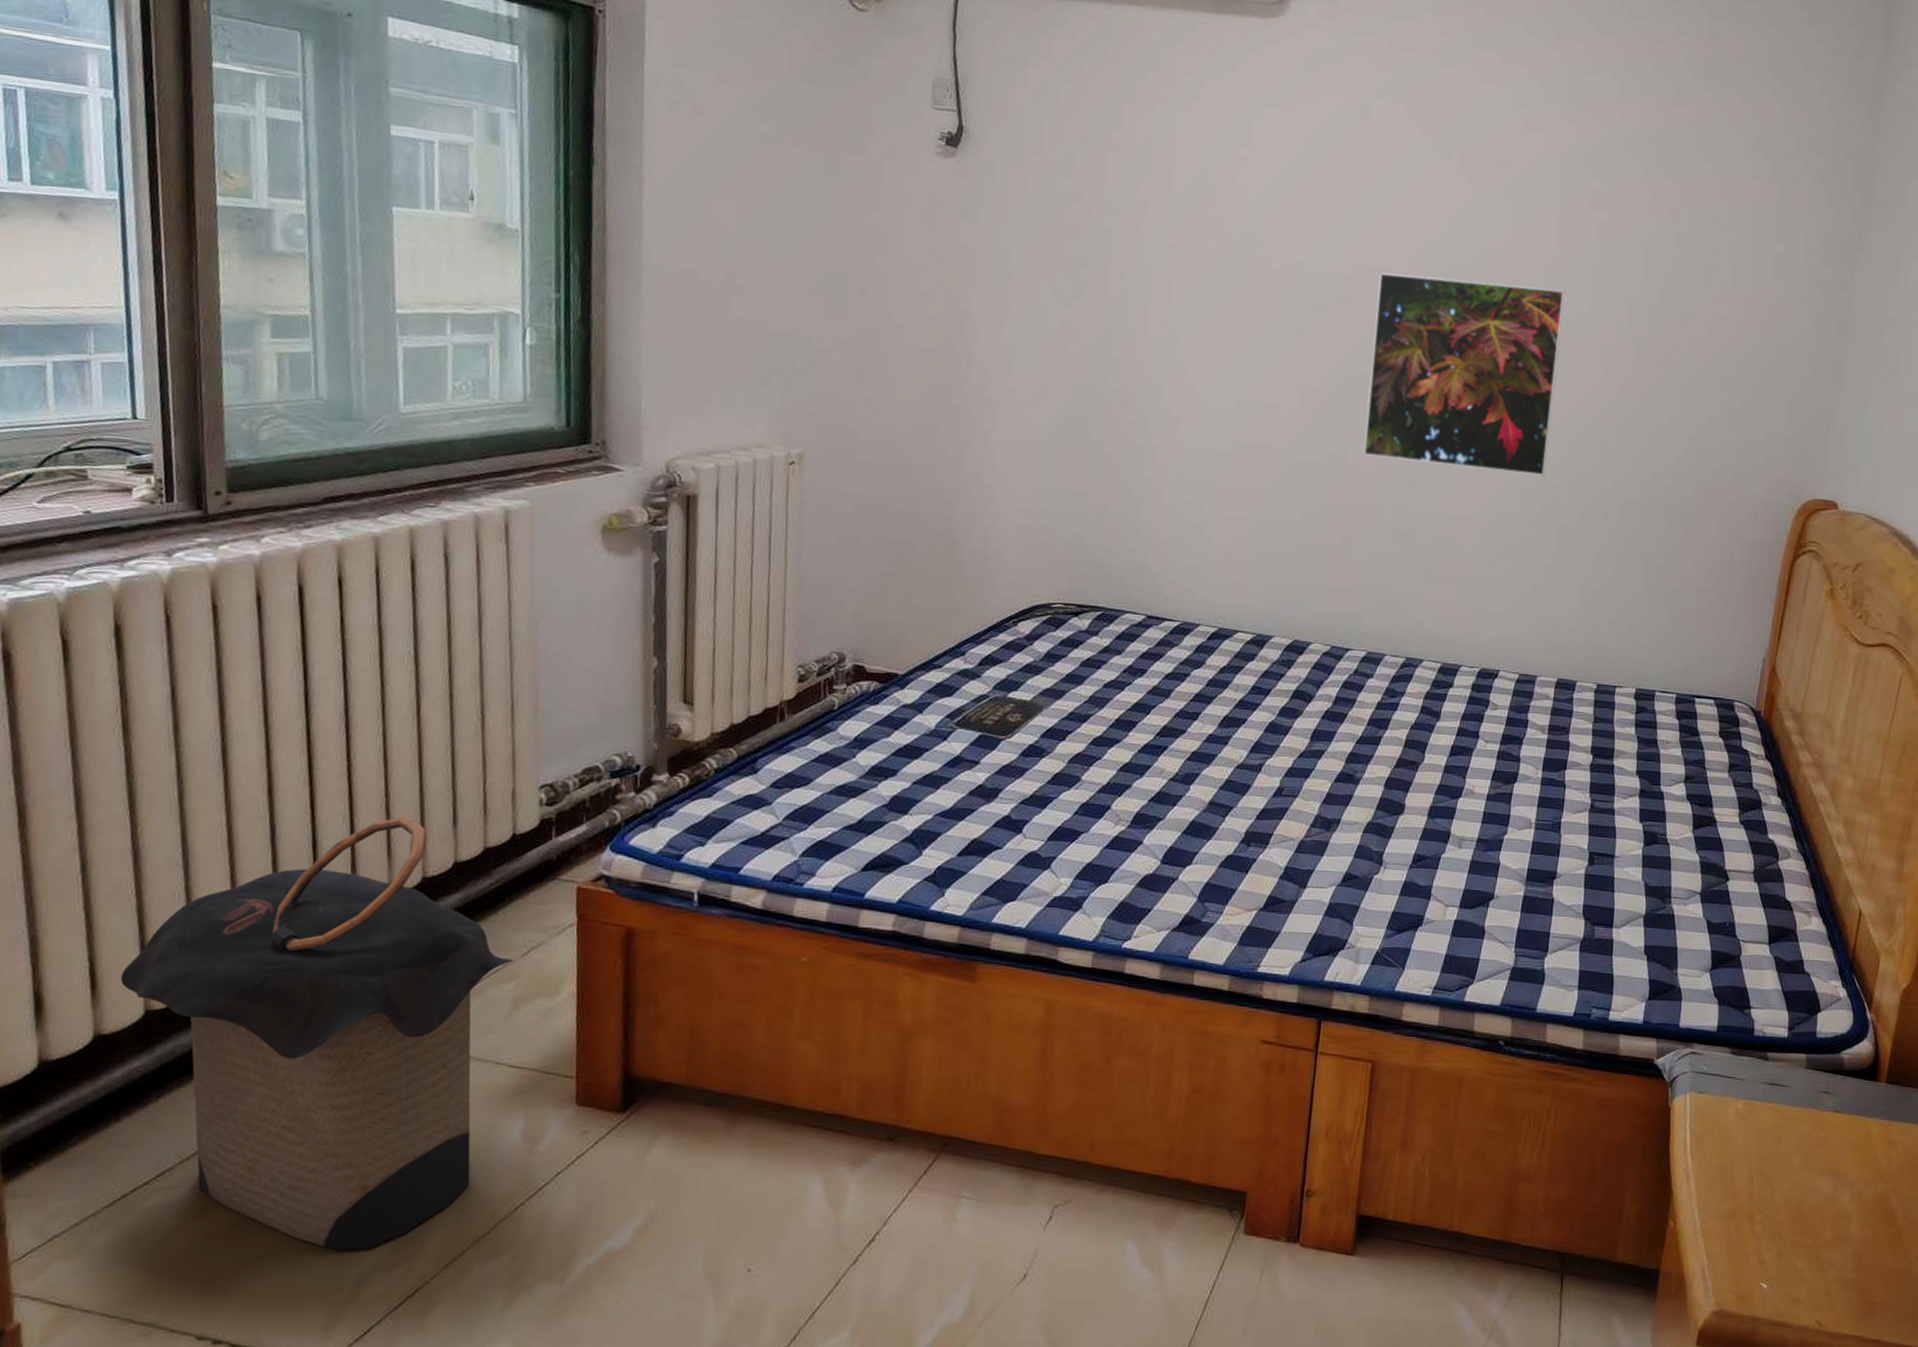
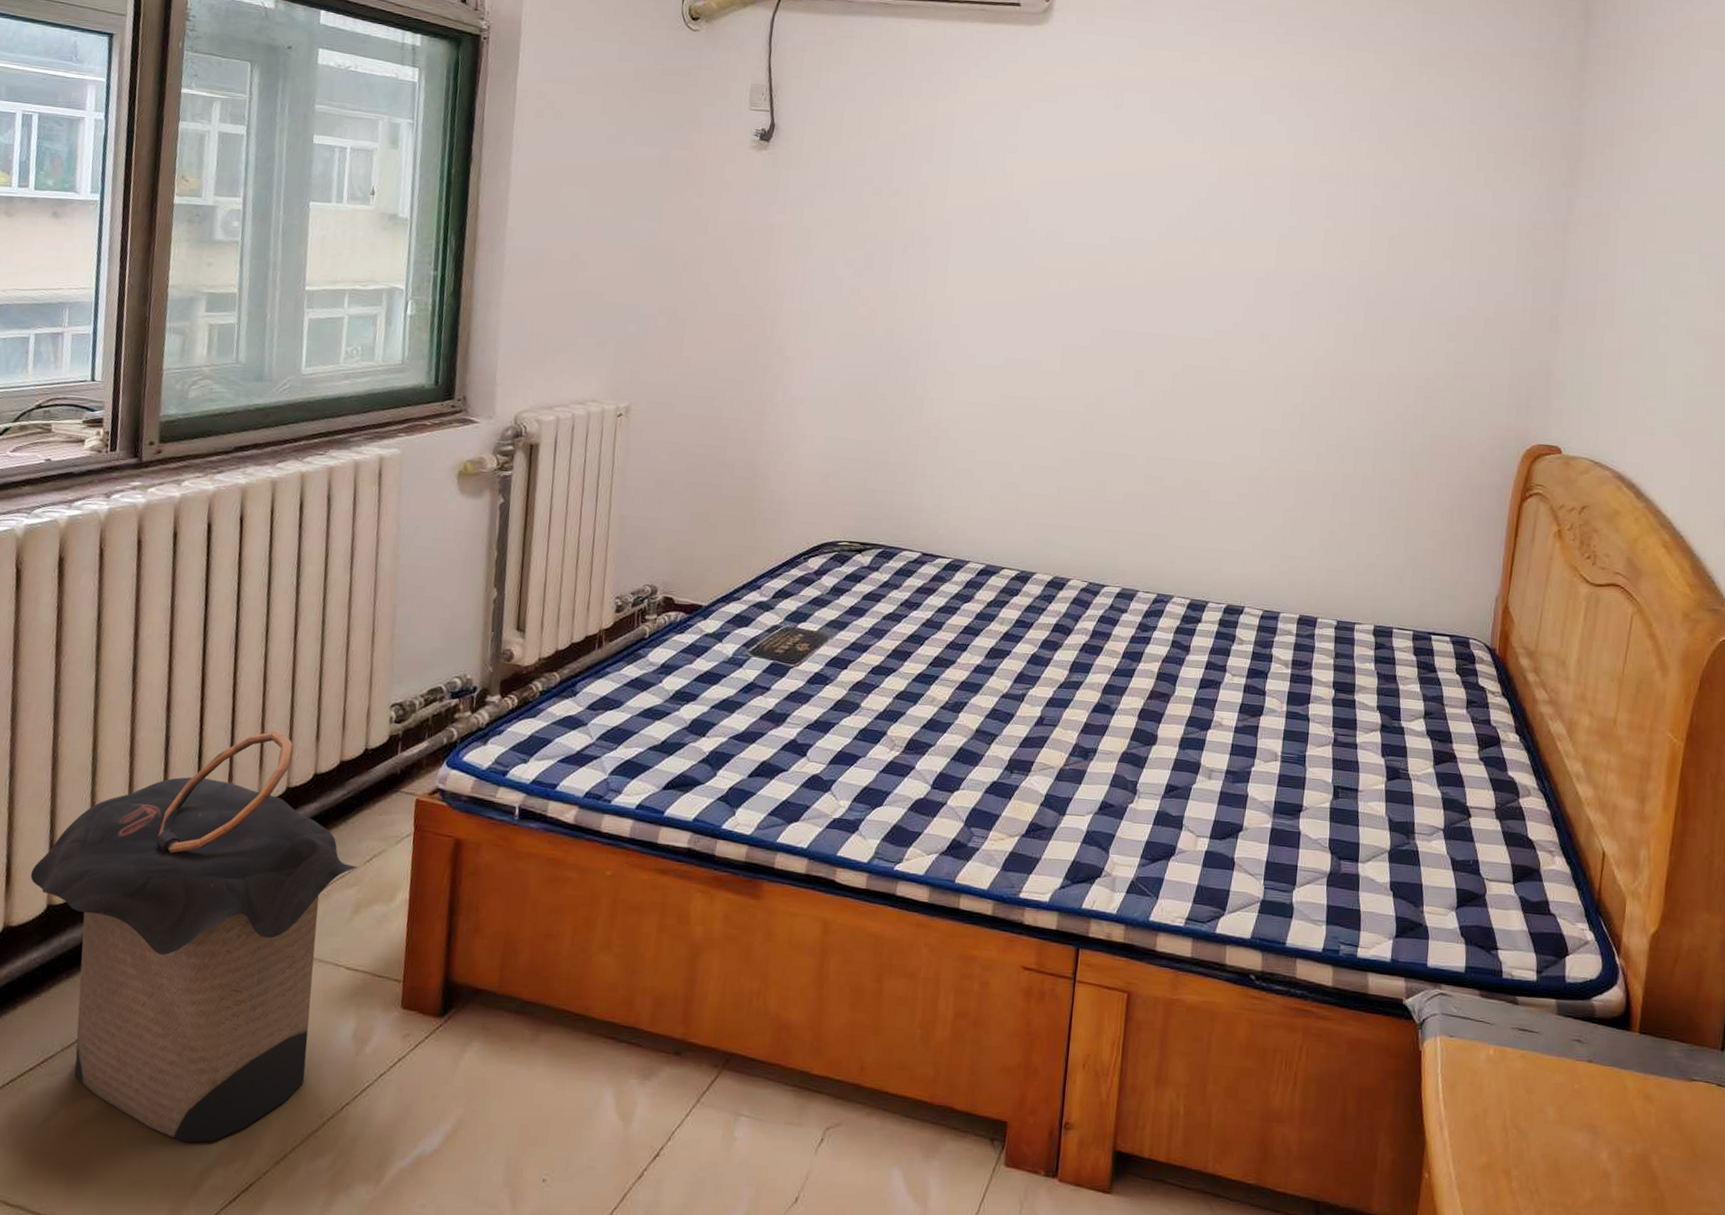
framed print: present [1363,273,1565,476] -> none [1117,242,1298,424]

